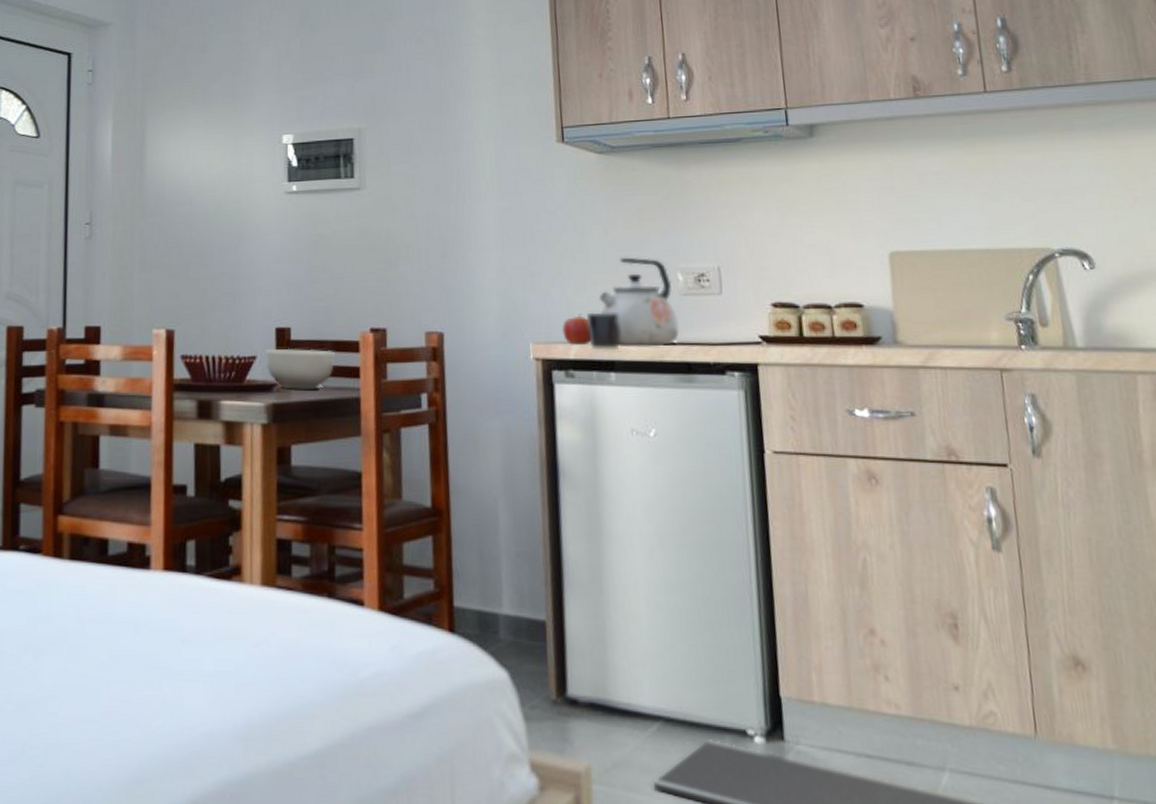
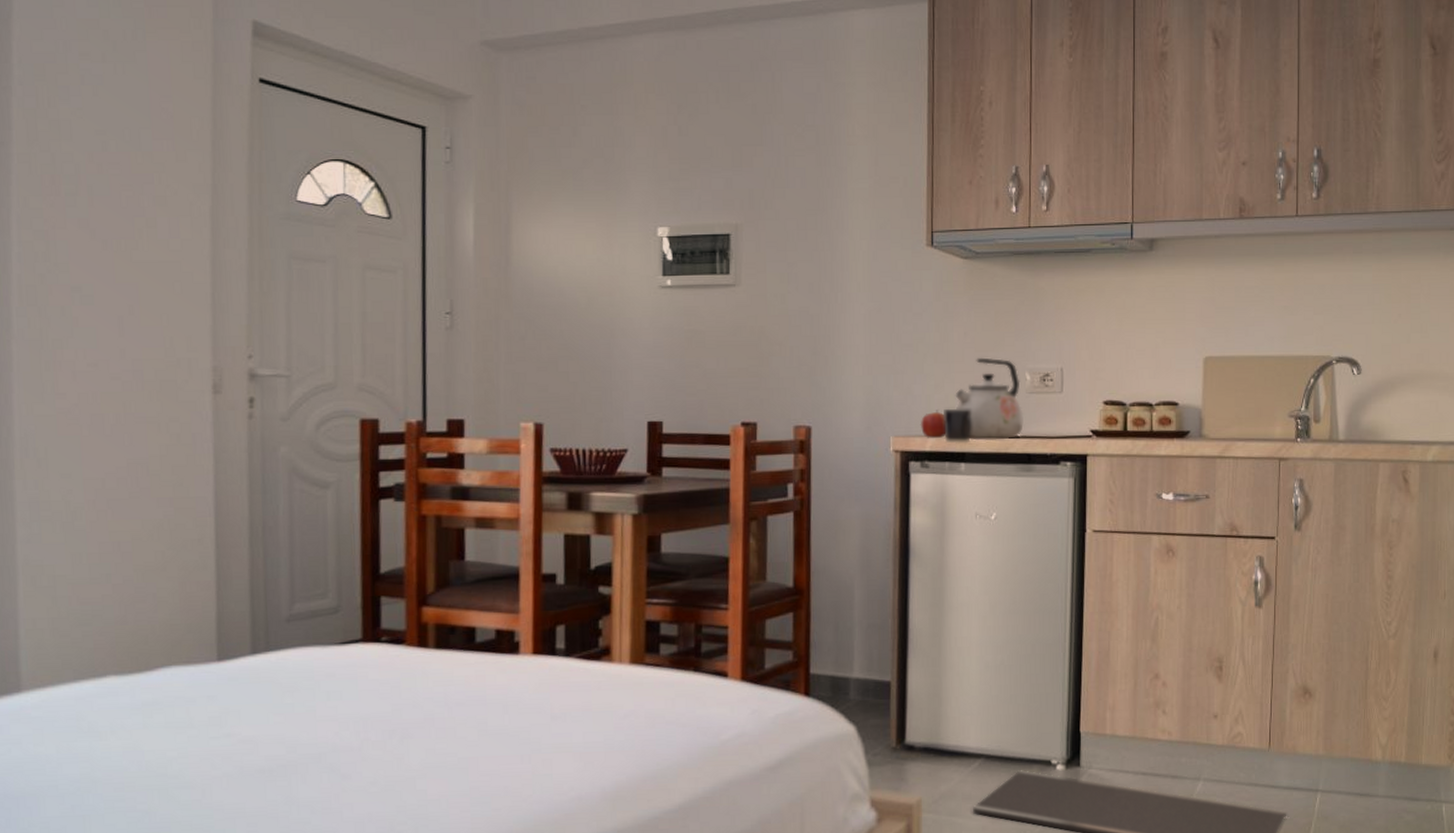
bowl: present [265,348,336,390] -> none [636,441,707,481]

